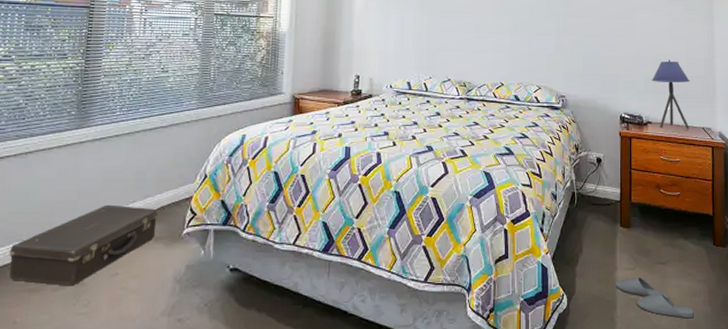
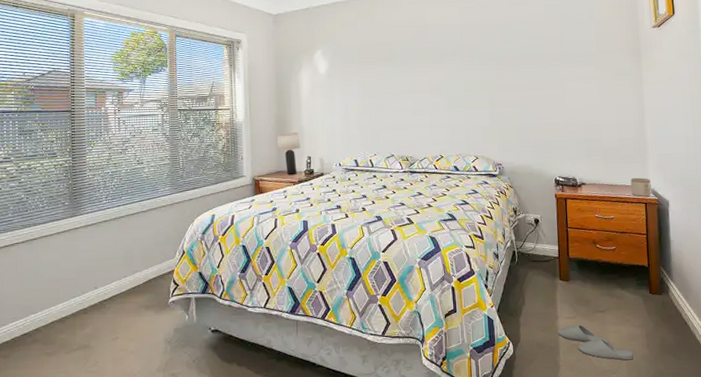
suitcase: present [9,204,159,286] -> none [27,280,147,350]
table lamp: none [323,47,349,95] -> present [277,132,301,176]
table lamp: present [651,59,691,131] -> none [583,124,623,190]
mug: none [698,118,720,141] -> present [630,177,652,198]

